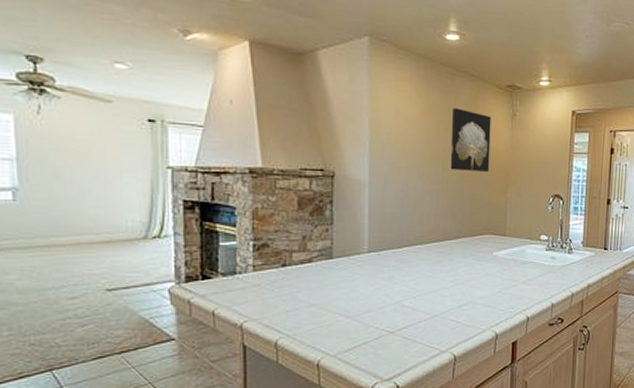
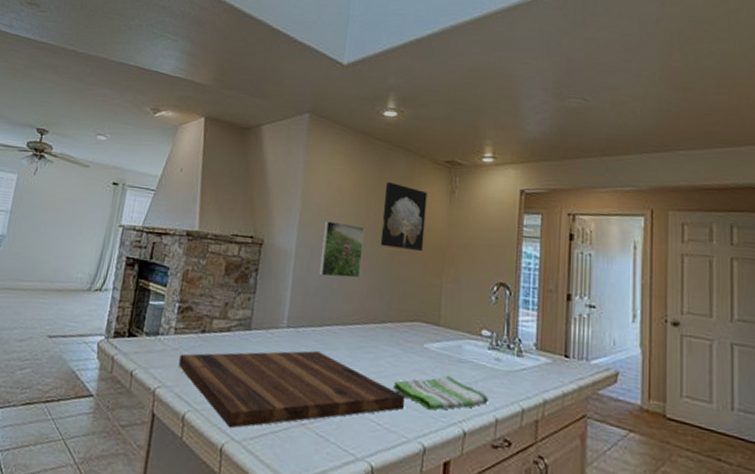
cutting board: none [263,269,478,346] -> present [178,350,404,429]
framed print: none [394,149,435,202] -> present [318,221,365,279]
dish towel: none [468,276,546,305] -> present [392,376,489,411]

